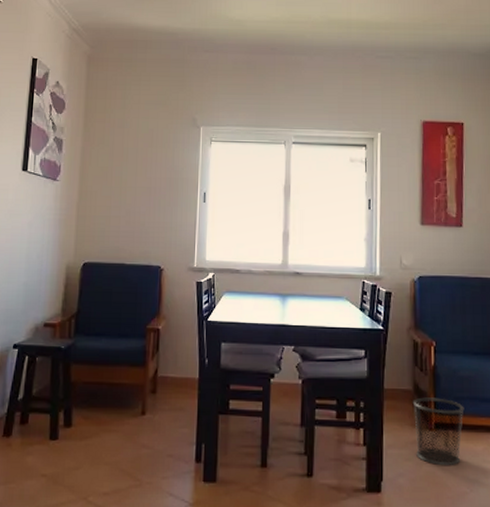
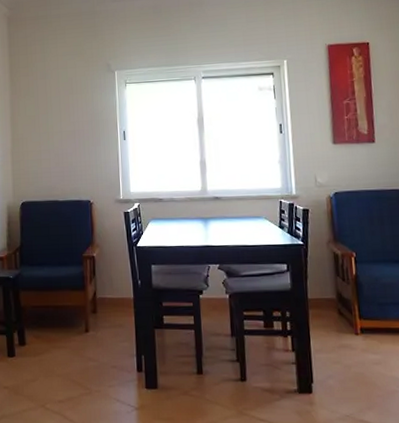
waste bin: present [412,397,465,466] -> none [337,304,389,368]

